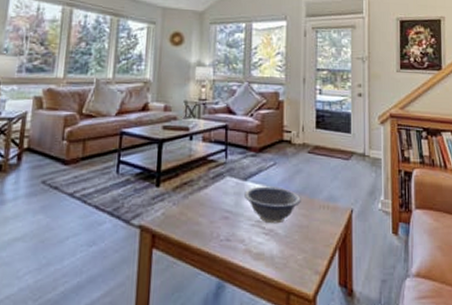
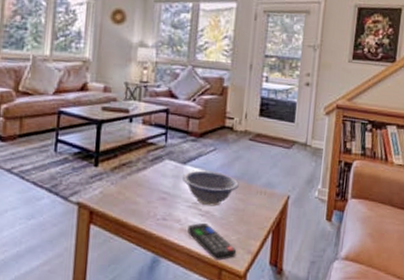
remote control: none [252,243,304,283] -> present [187,223,237,261]

